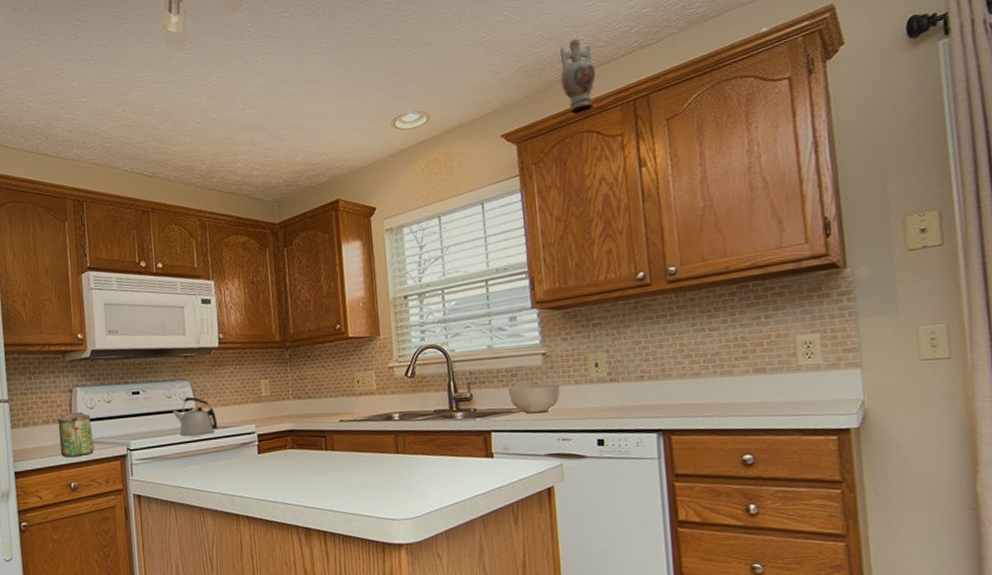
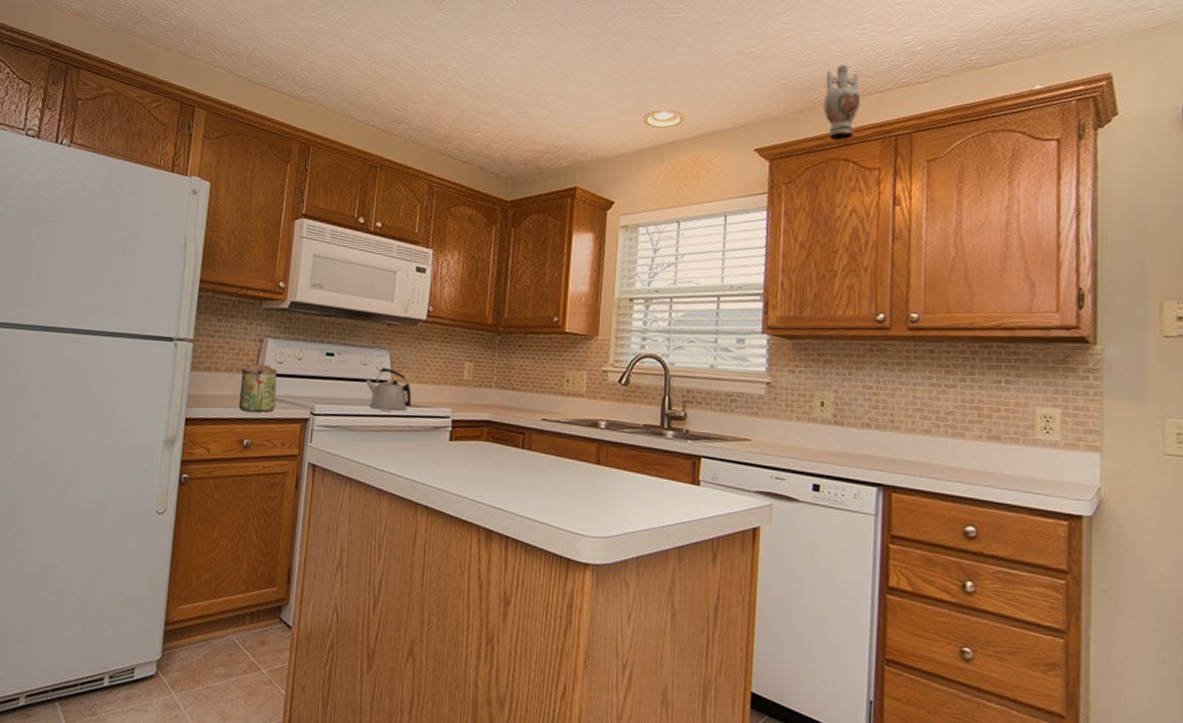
bowl: present [508,384,560,413] -> none [725,413,781,446]

